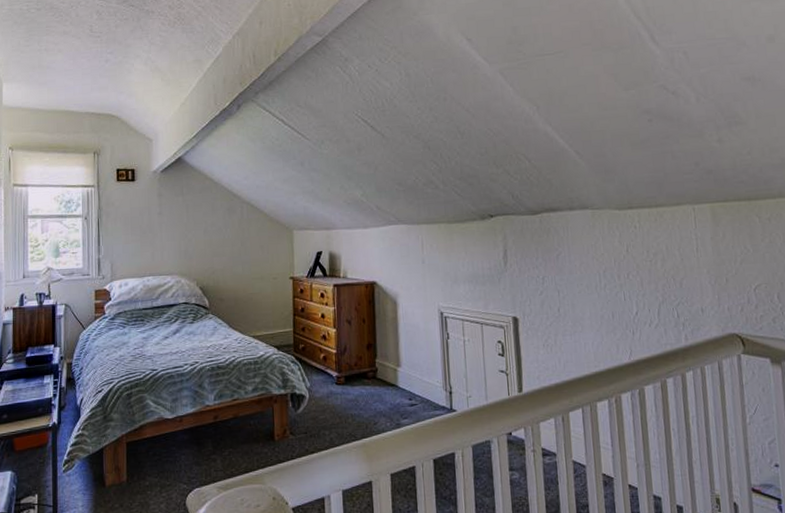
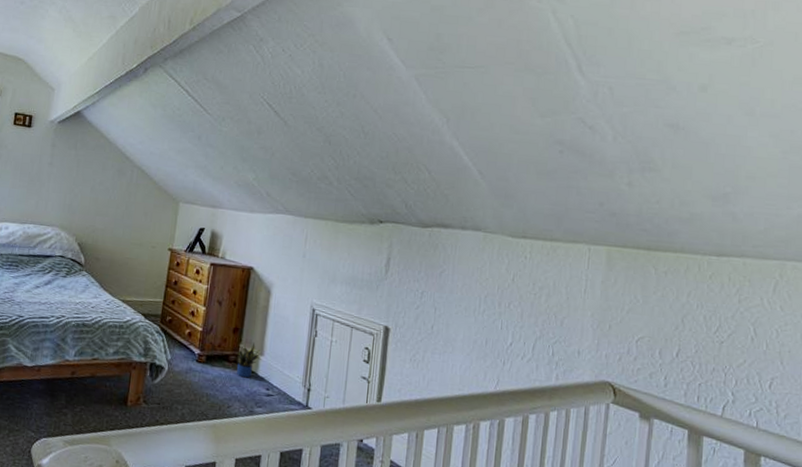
potted plant: none [375,355,397,392] -> present [237,342,260,378]

